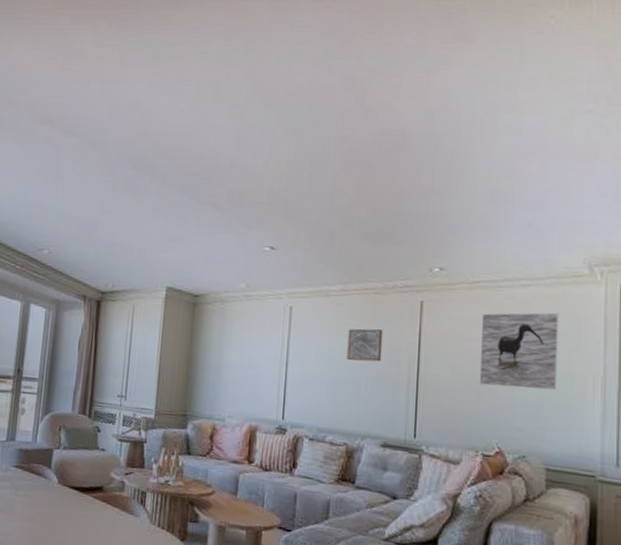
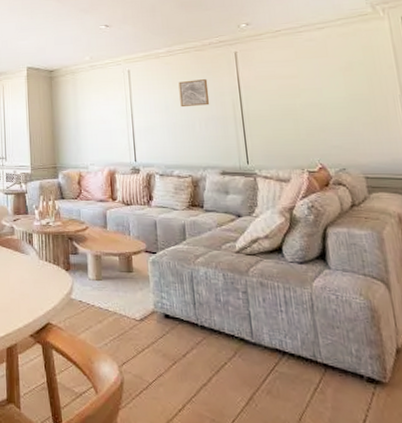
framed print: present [479,312,559,390] -> none [287,47,363,113]

